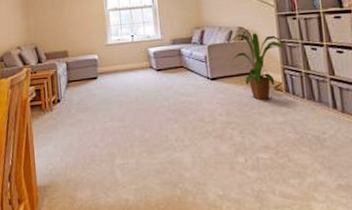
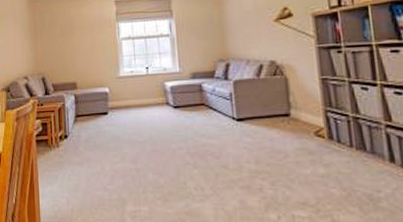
house plant: present [230,26,287,101] -> none [260,60,331,148]

